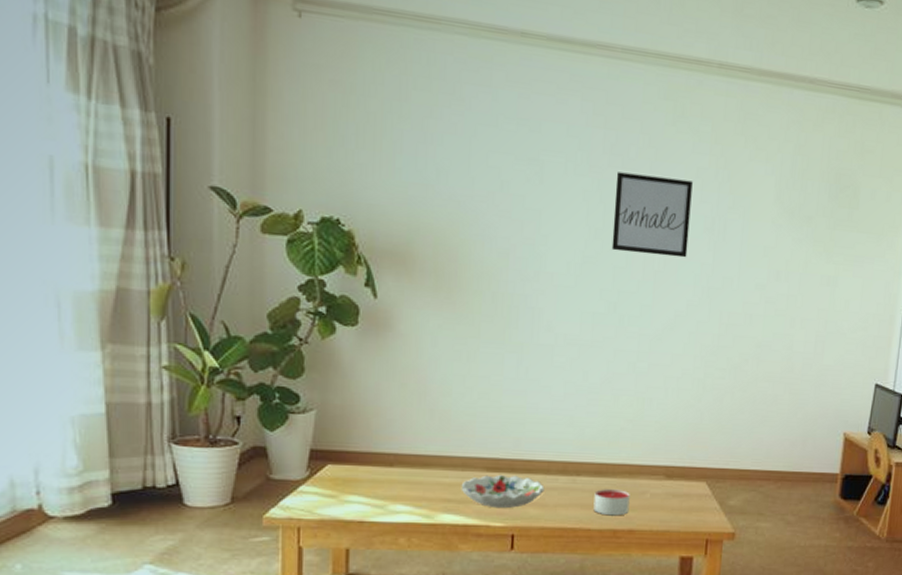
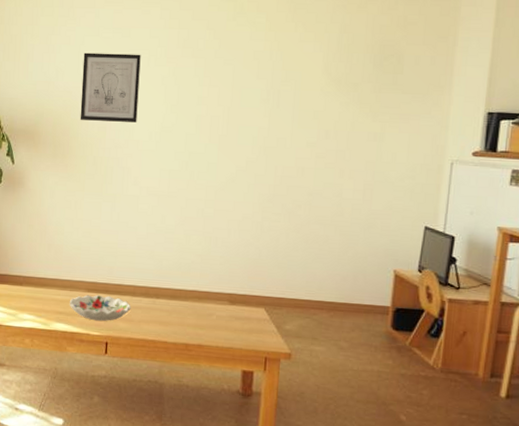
wall art: none [472,148,556,249] -> present [80,52,141,123]
candle: present [593,489,630,516] -> none [169,310,199,333]
wall art: present [611,172,693,258] -> none [184,60,250,124]

